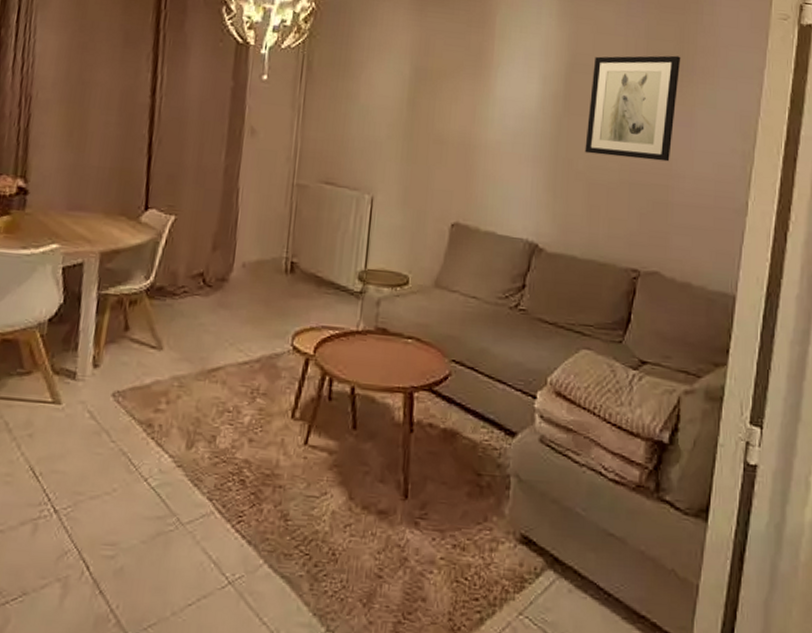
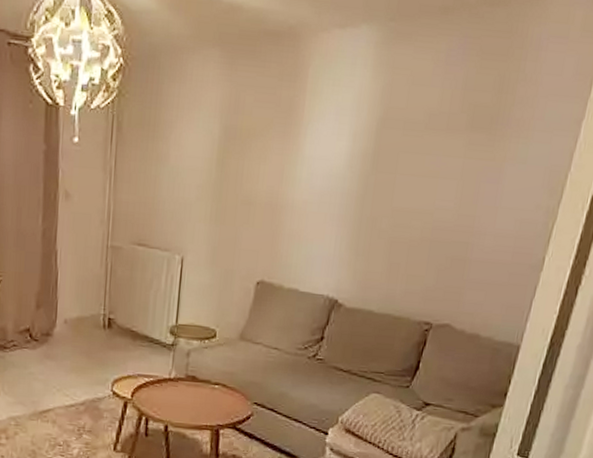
wall art: present [584,55,681,162] -> none [389,107,498,219]

